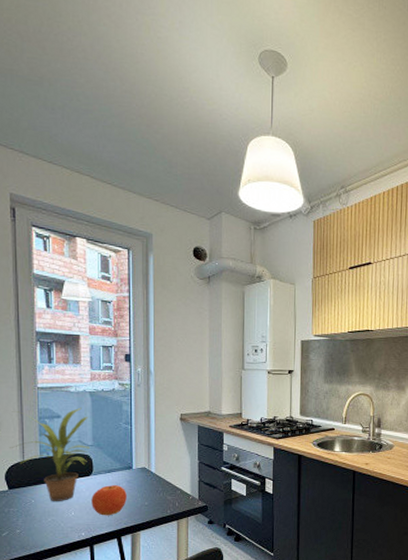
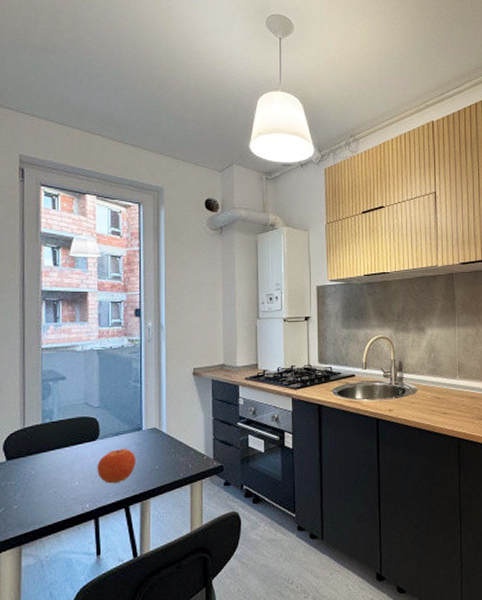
potted plant: present [9,407,90,502] -> none [9,367,96,472]

